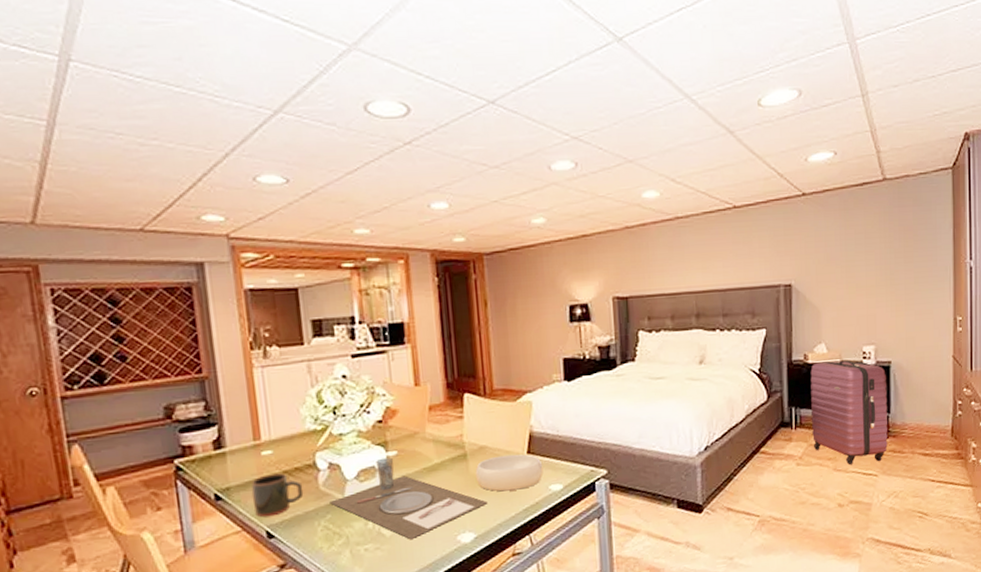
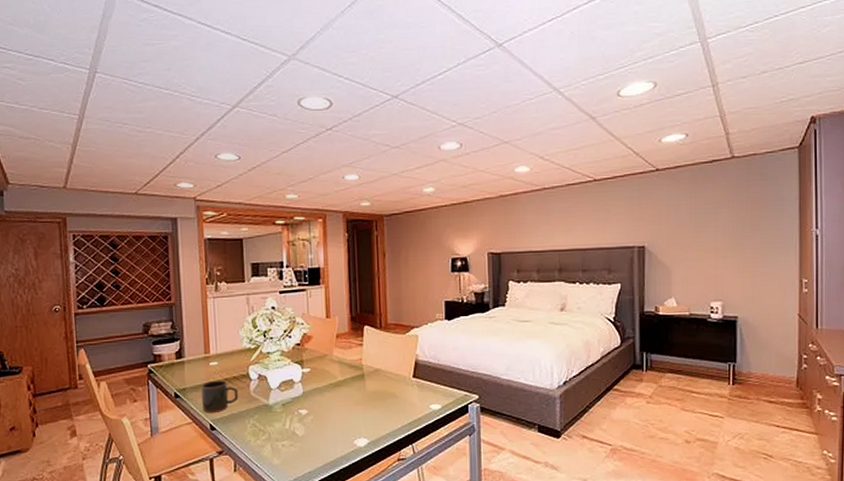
place setting: present [330,457,488,540] -> none [258,373,379,441]
bowl: present [475,454,544,492] -> none [370,377,426,407]
suitcase: present [810,360,888,466] -> none [661,313,734,407]

